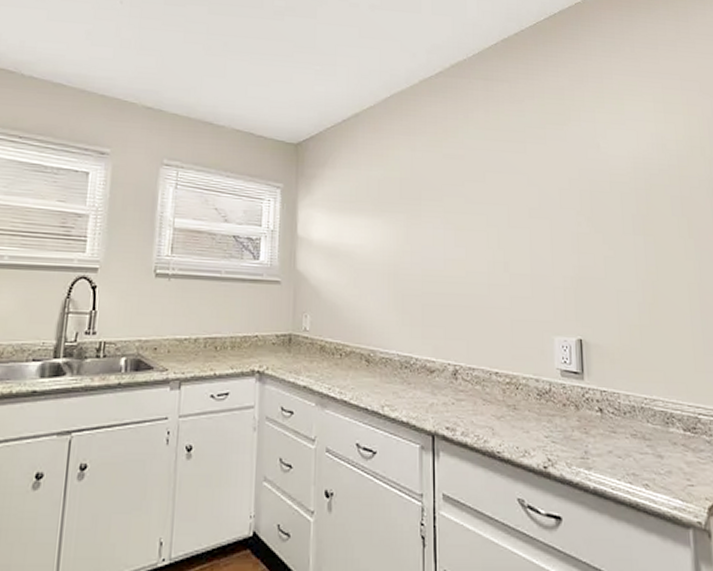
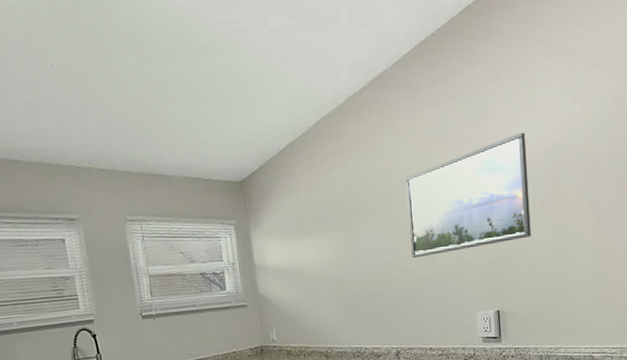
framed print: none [477,143,620,260] -> present [404,132,531,259]

